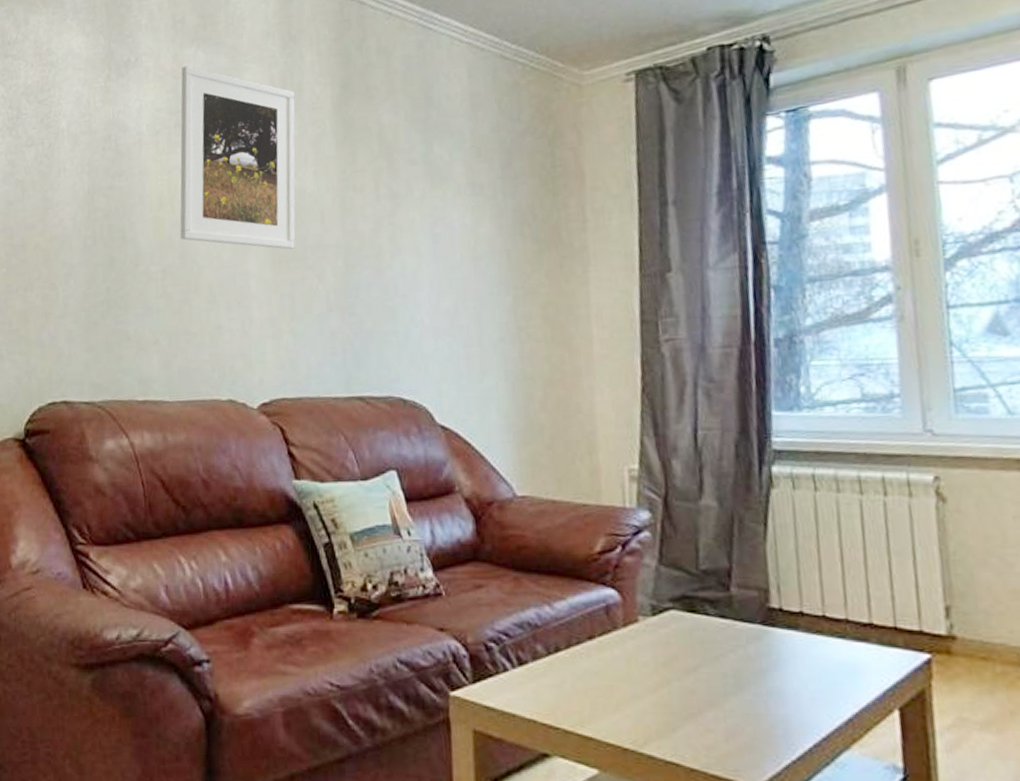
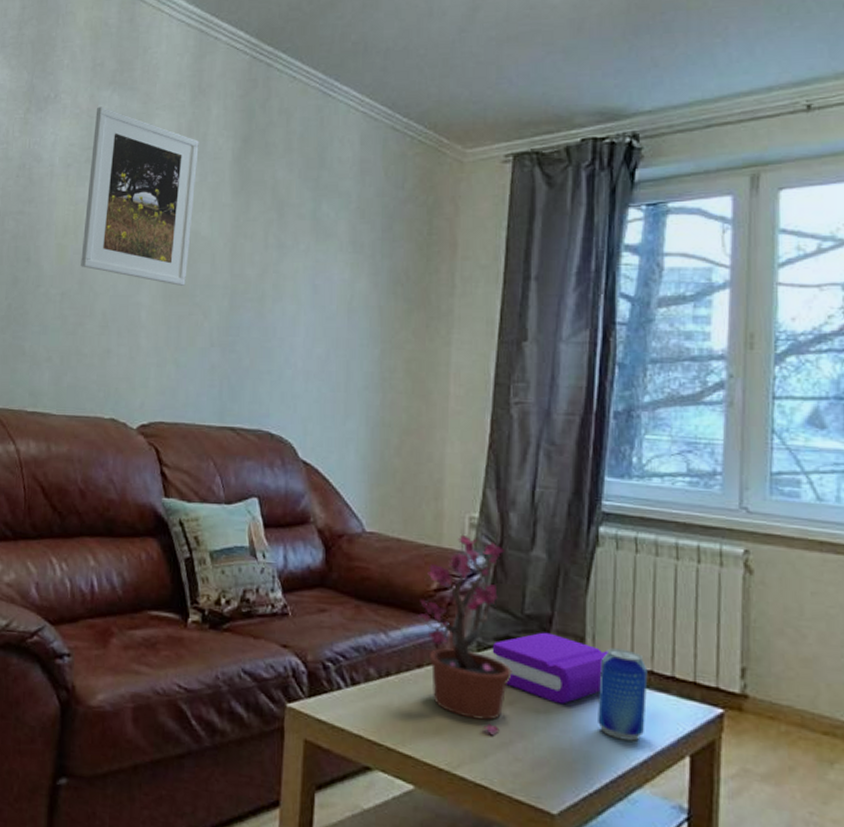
potted plant: none [582,489,693,707] -> present [417,534,512,736]
book: none [668,587,797,665] -> present [492,632,608,705]
beer can: none [789,598,846,698] -> present [598,648,648,741]

